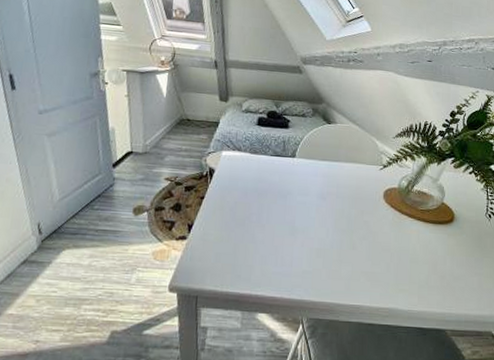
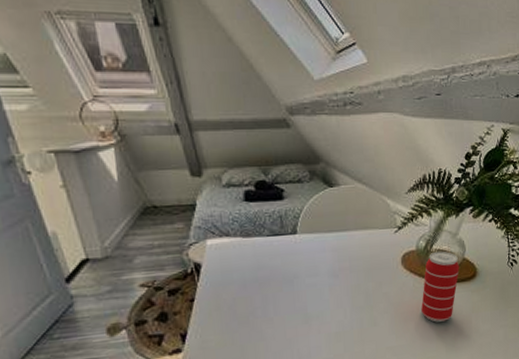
beverage can: none [398,192,438,258] -> present [421,251,460,323]

